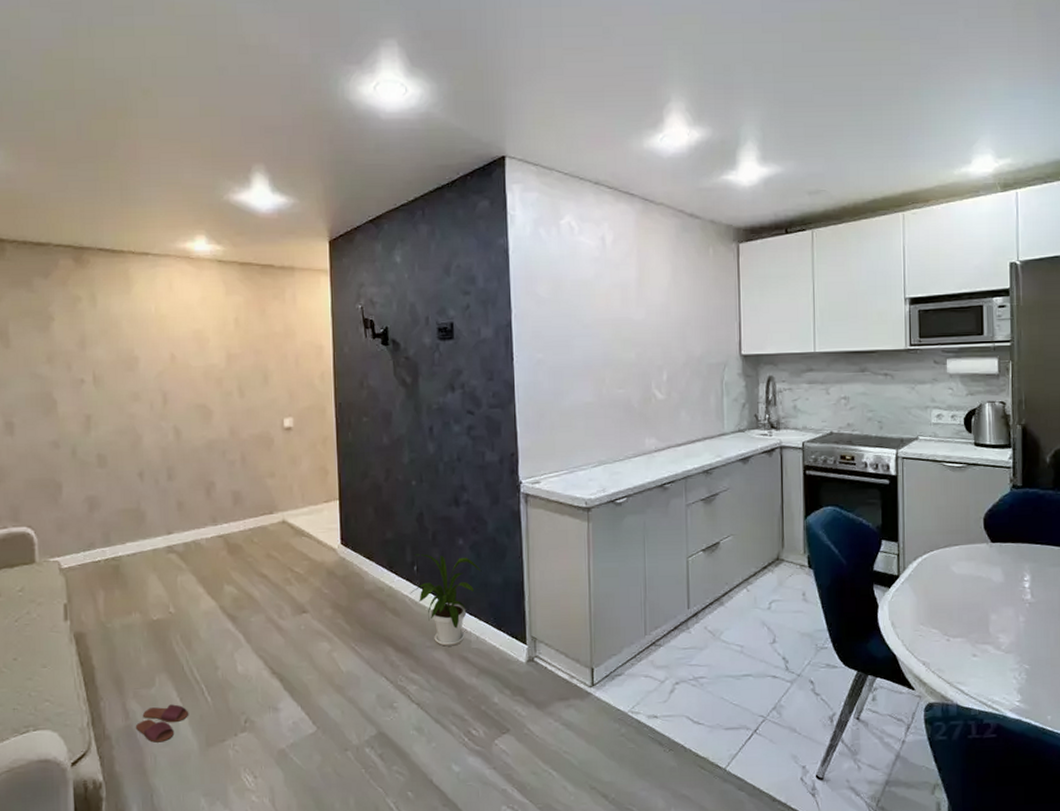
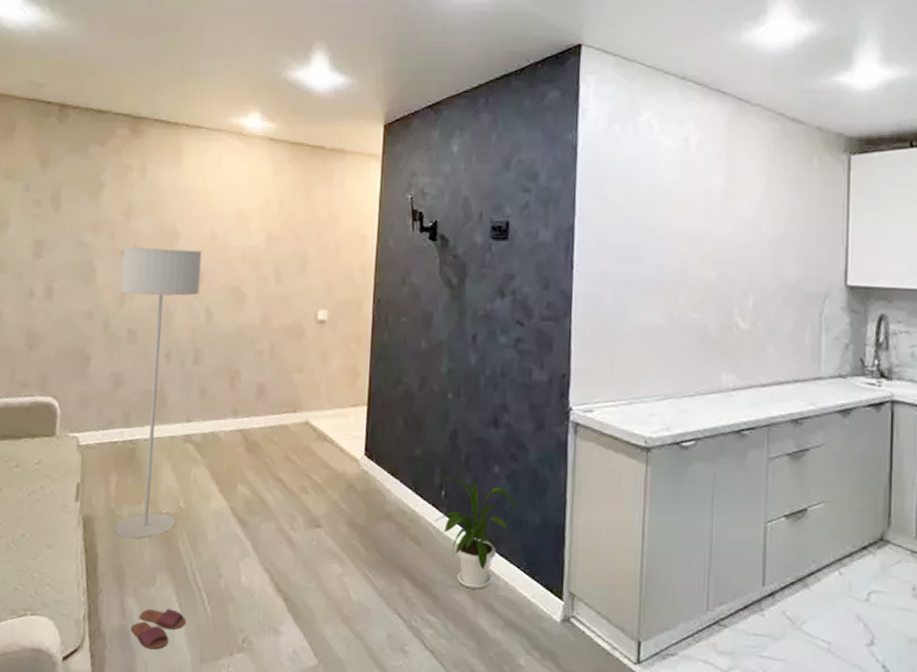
floor lamp: none [82,373,168,647] -> present [114,247,202,539]

